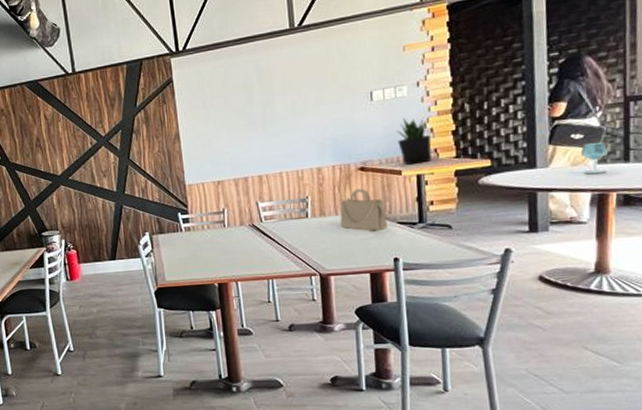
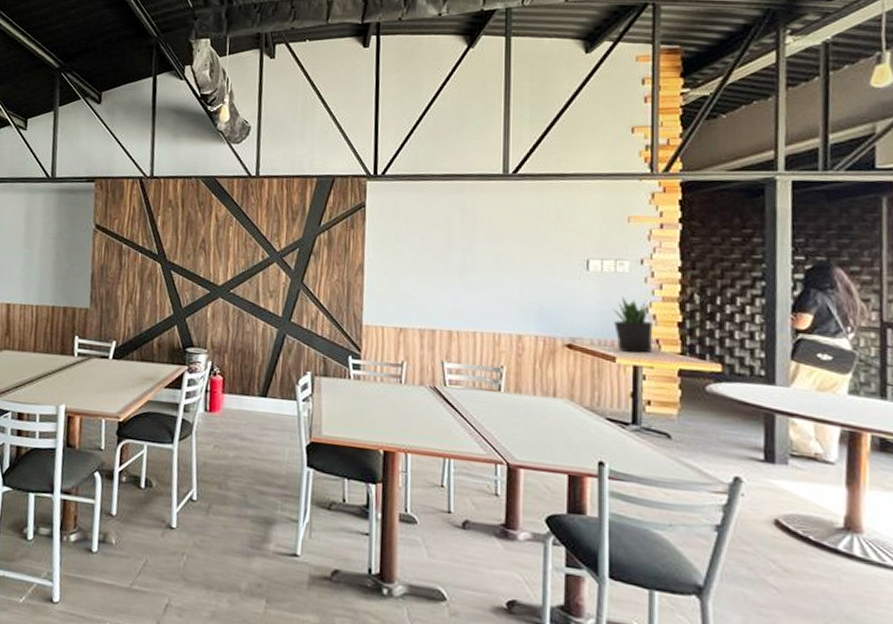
handbag: present [340,188,388,231] -> none [538,368,595,424]
wine glass: present [580,141,609,175] -> none [828,367,862,407]

